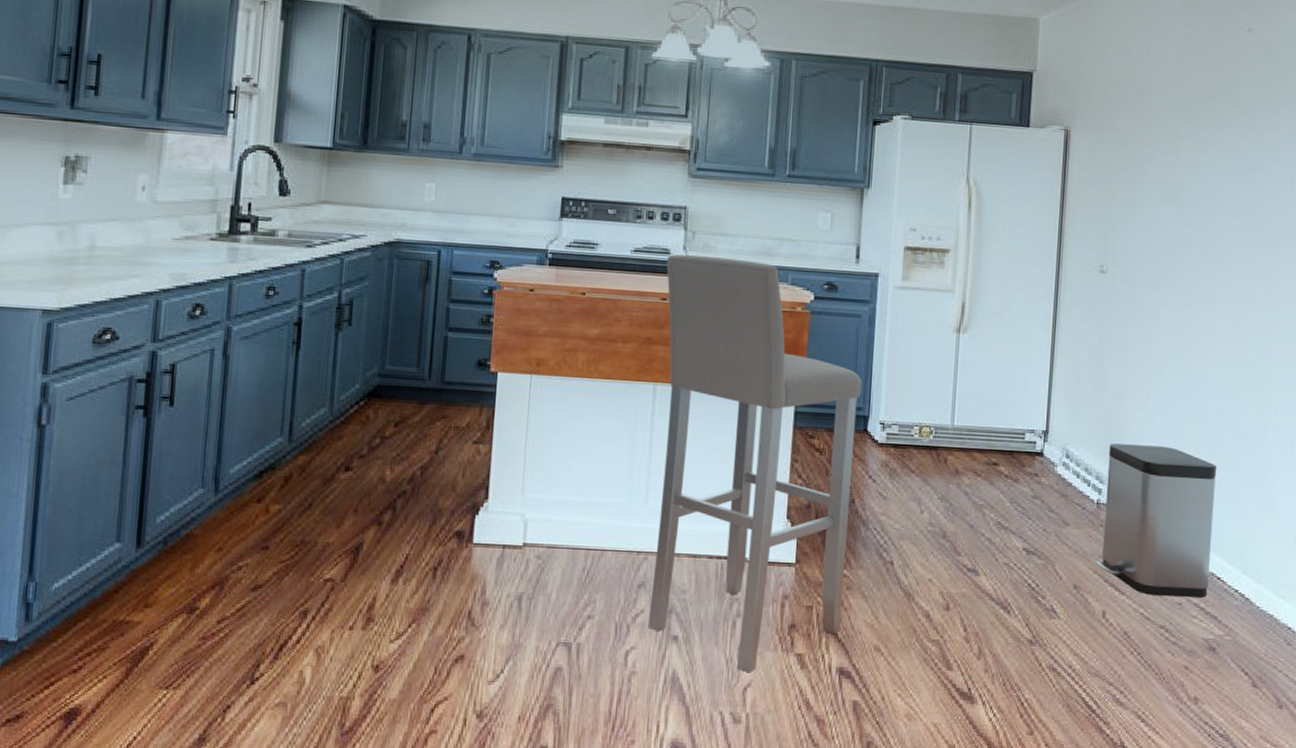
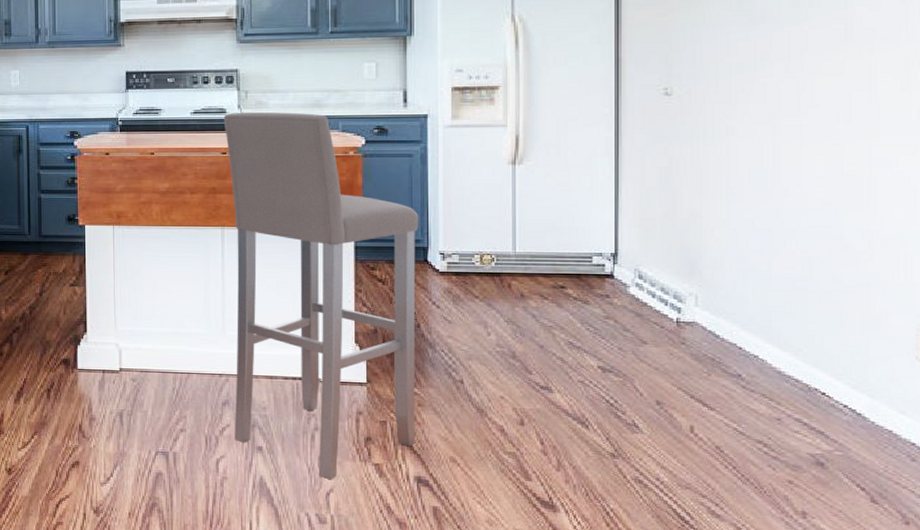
pedal bin: present [1096,443,1217,598] -> none [679,263,815,413]

